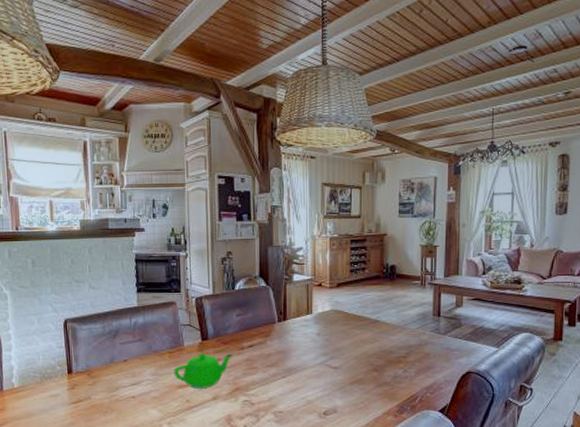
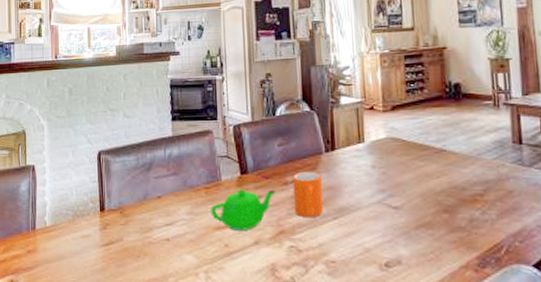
mug: none [248,338,275,377] -> present [292,171,324,218]

